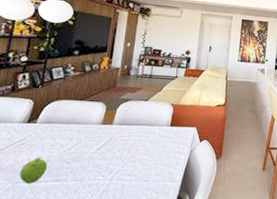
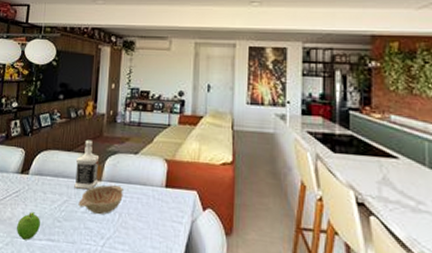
bottle: none [85,90,112,133] -> present [74,139,100,190]
decorative bowl: none [88,127,133,152] -> present [78,185,123,214]

